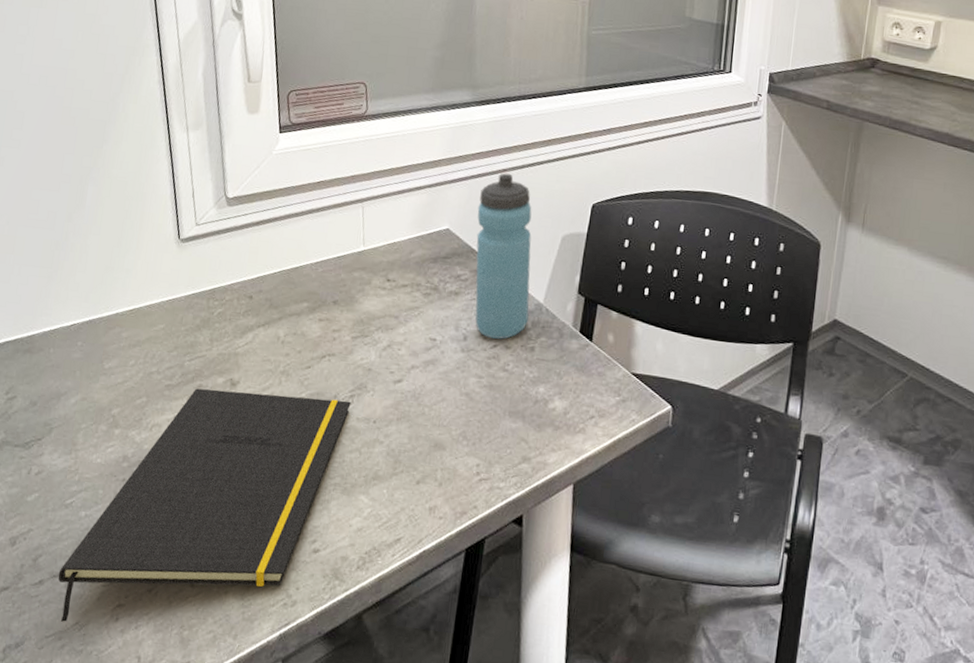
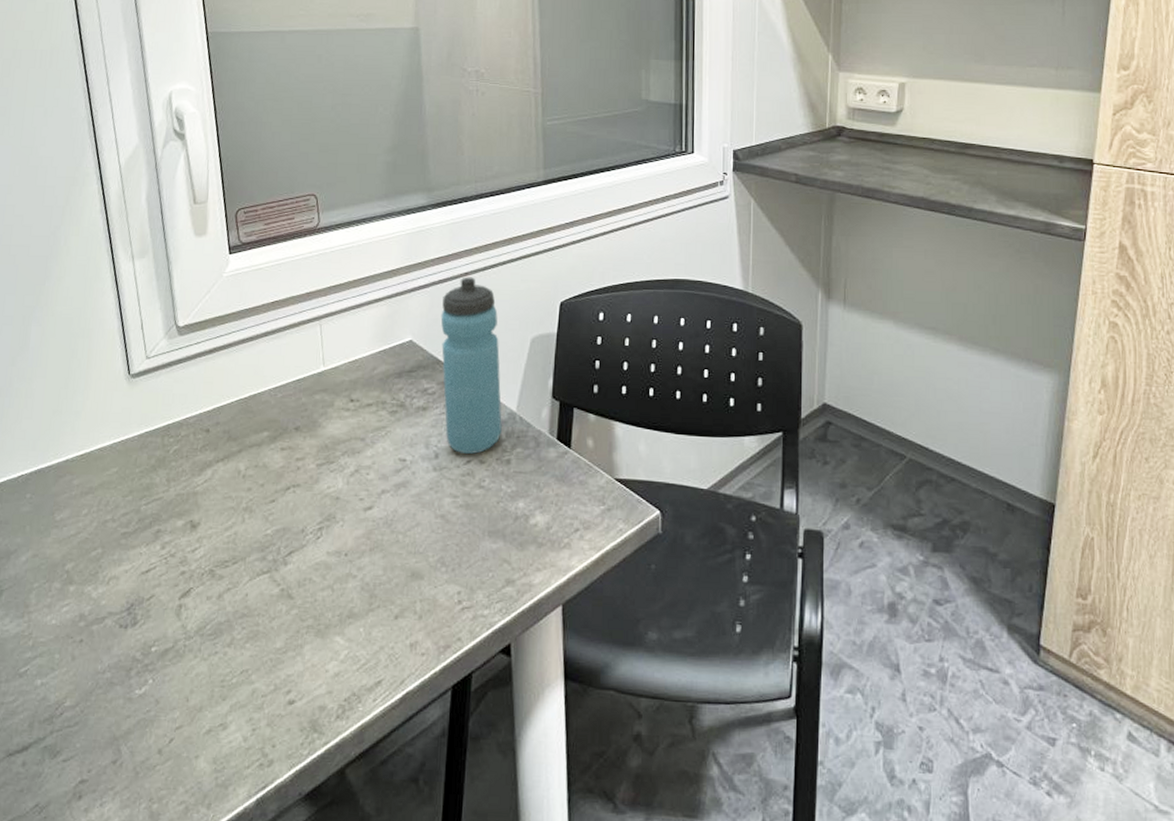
notepad: present [58,388,351,622] -> none [14,533,320,805]

